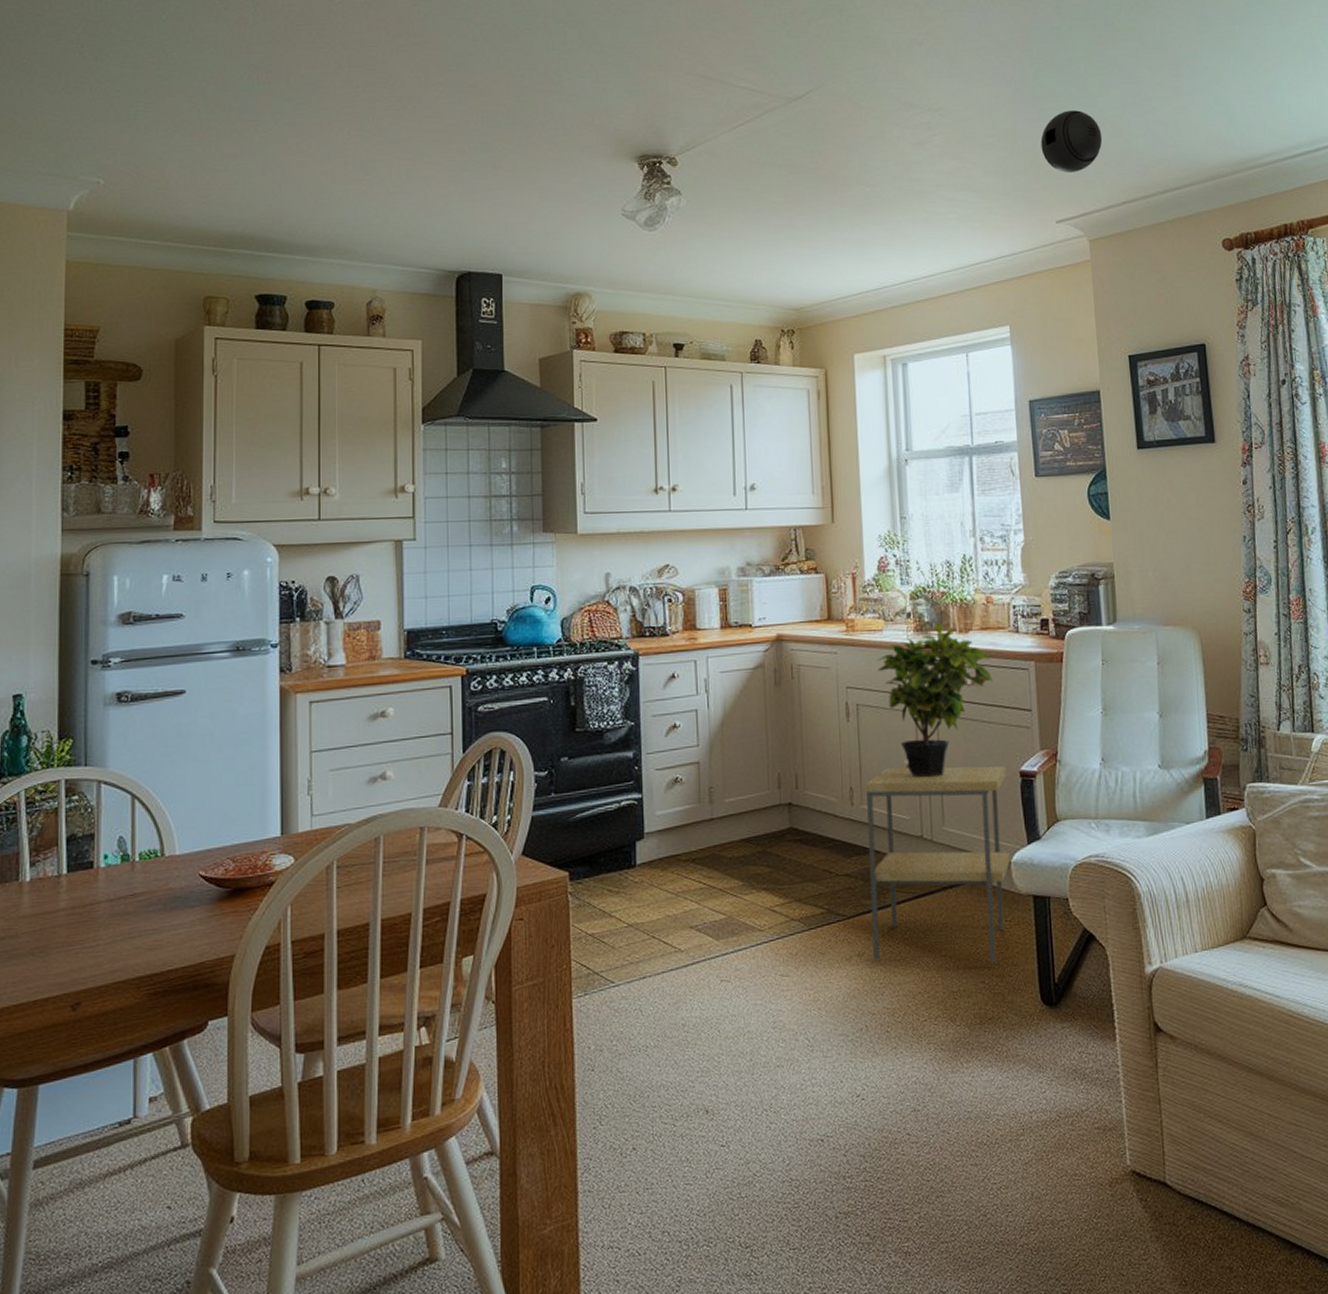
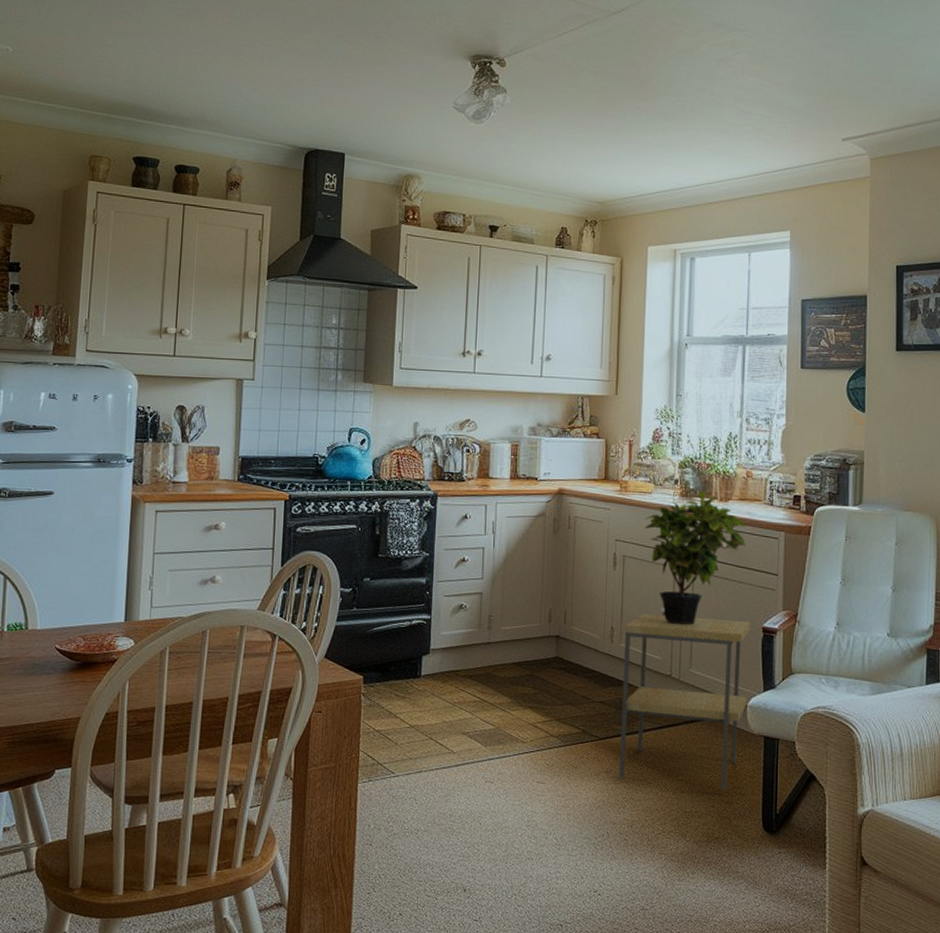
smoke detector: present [1040,110,1103,172] -> none [834,38,892,95]

